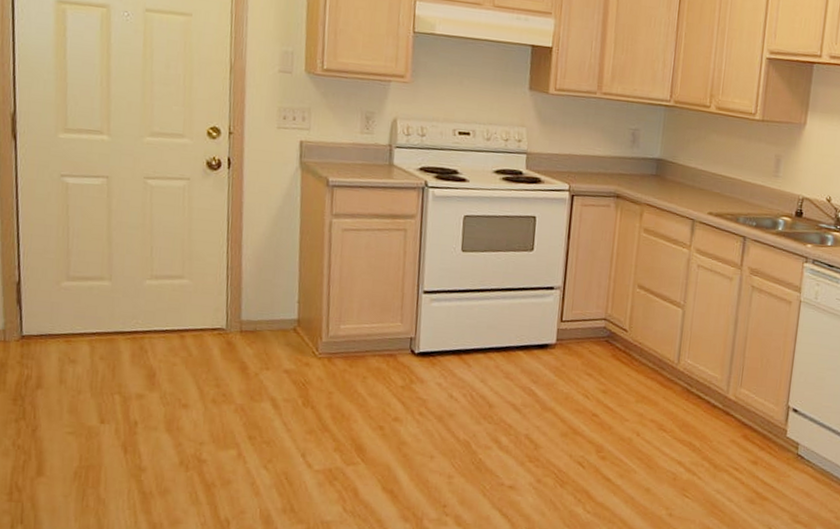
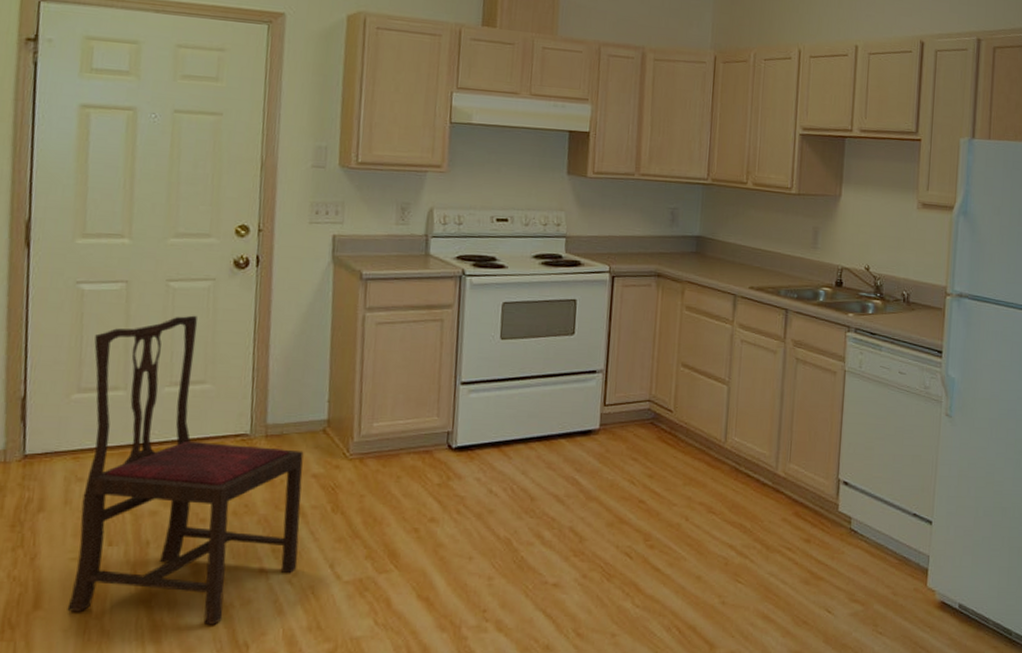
dining chair: none [66,212,276,501] -> present [67,315,304,625]

